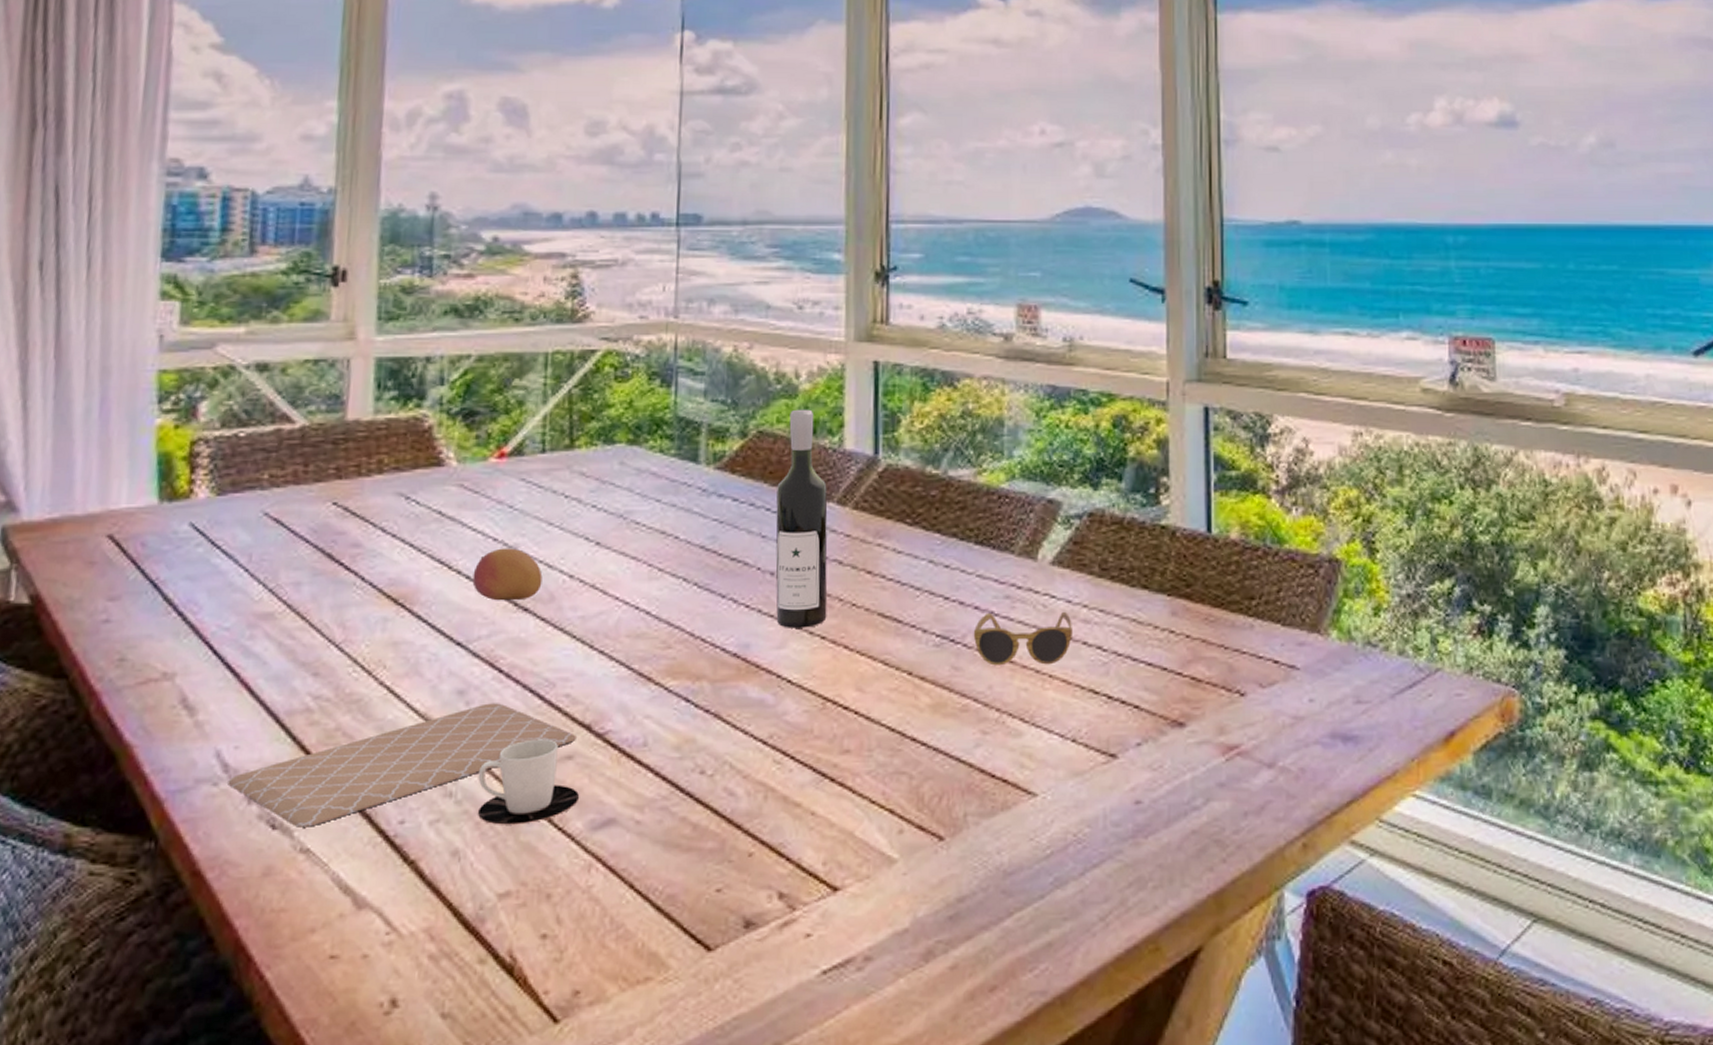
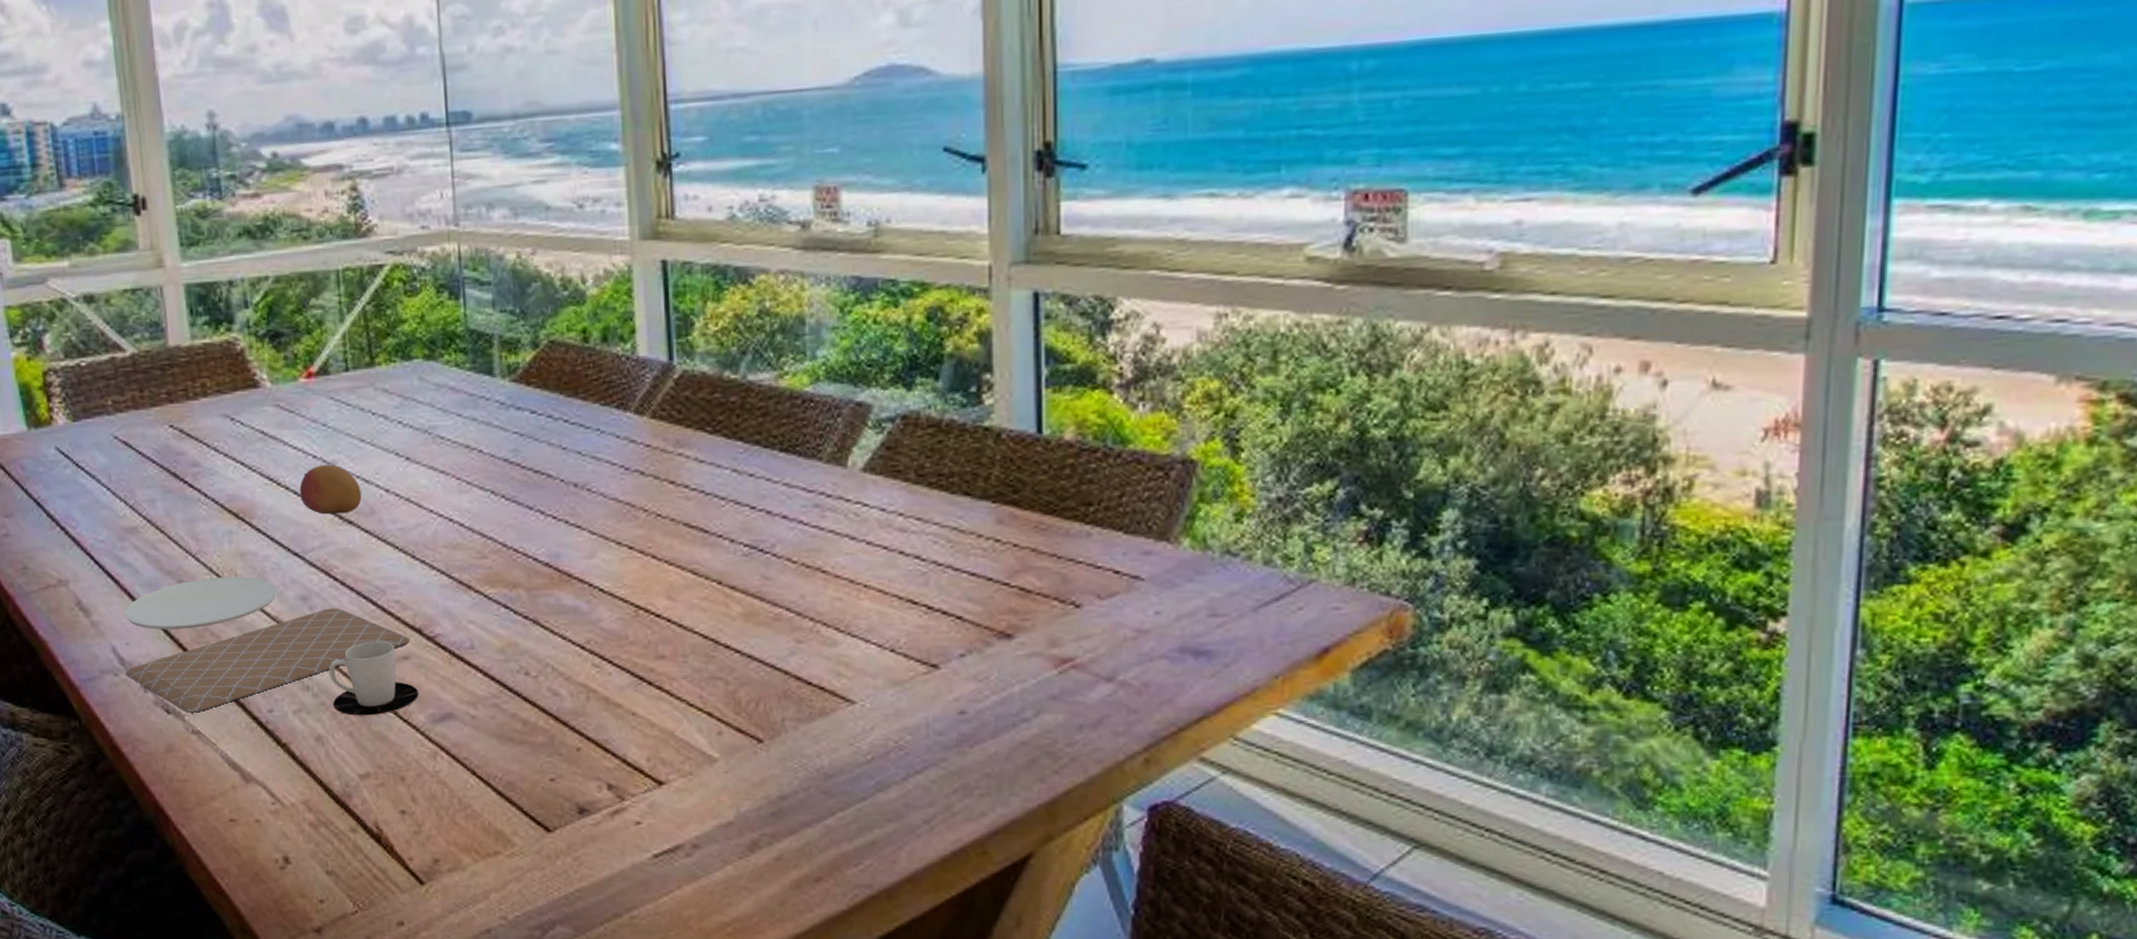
plate: none [239,668,432,730] -> present [124,576,278,630]
bottle: present [776,409,828,628] -> none [573,315,633,539]
sunglasses: present [973,611,1073,666] -> none [782,520,889,576]

